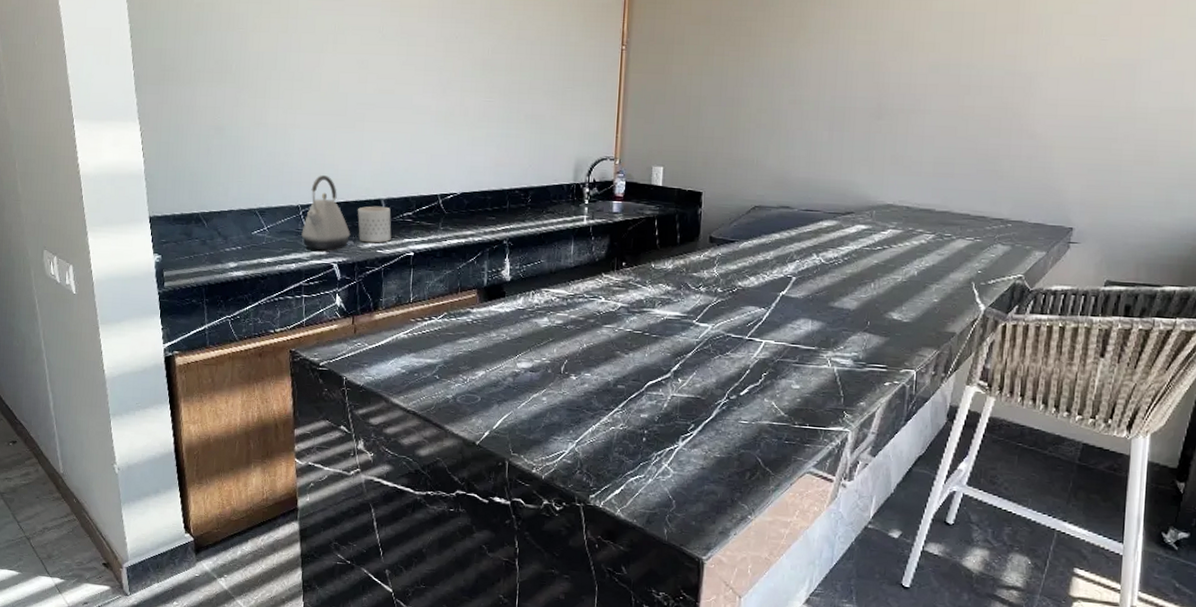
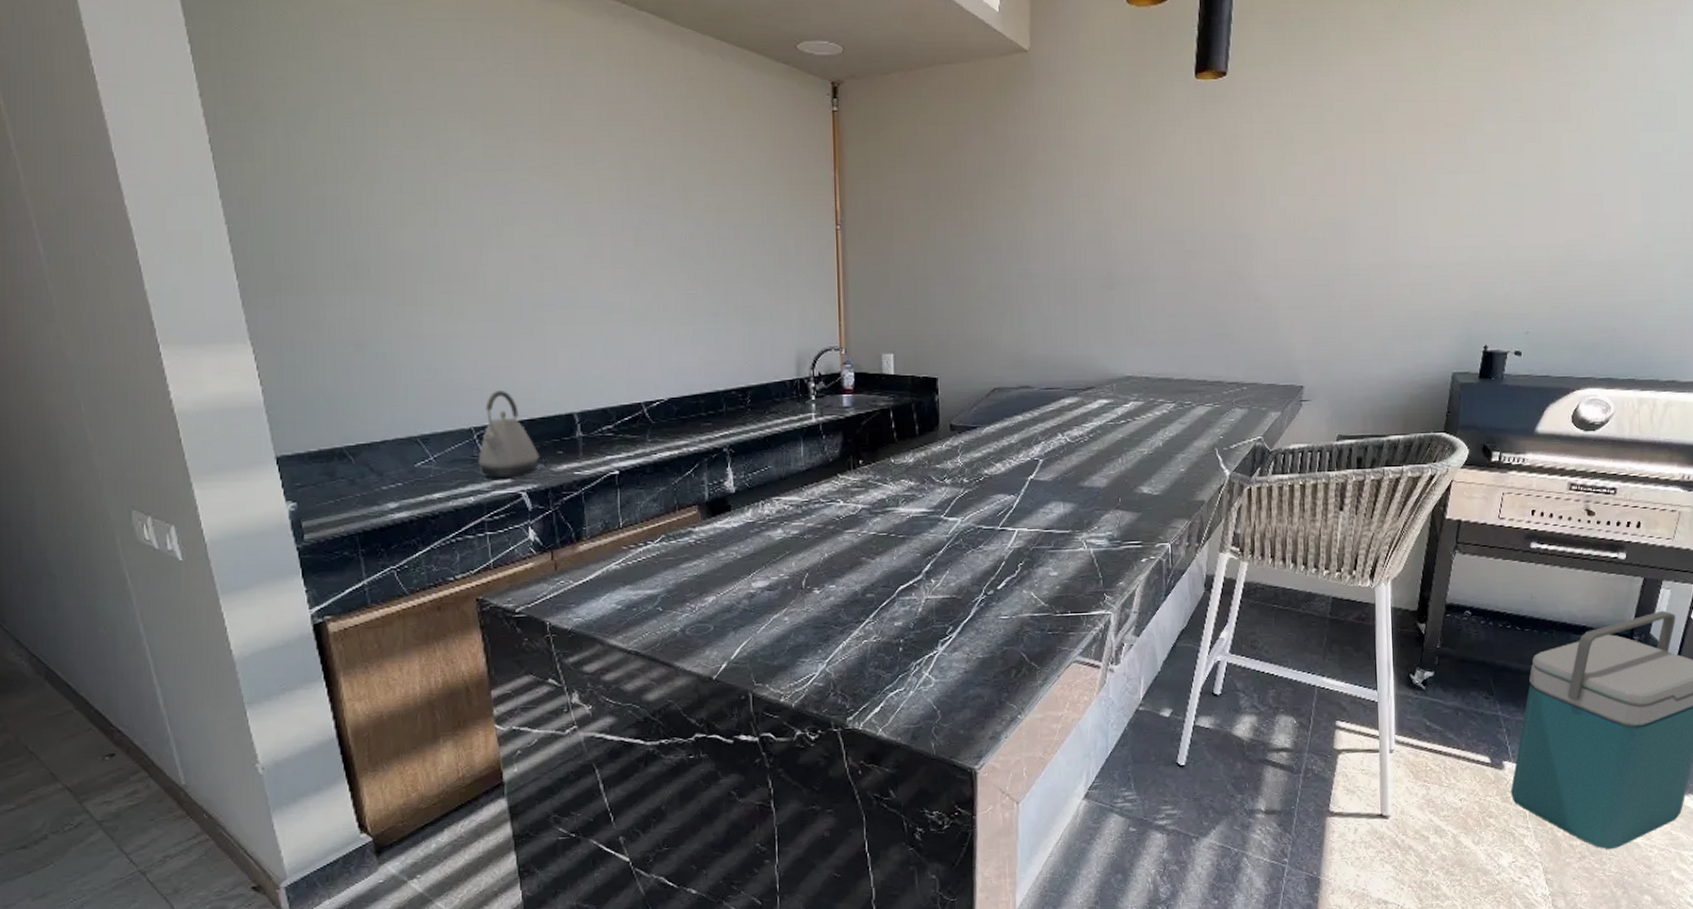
mug: present [357,206,392,243] -> none [545,421,590,465]

